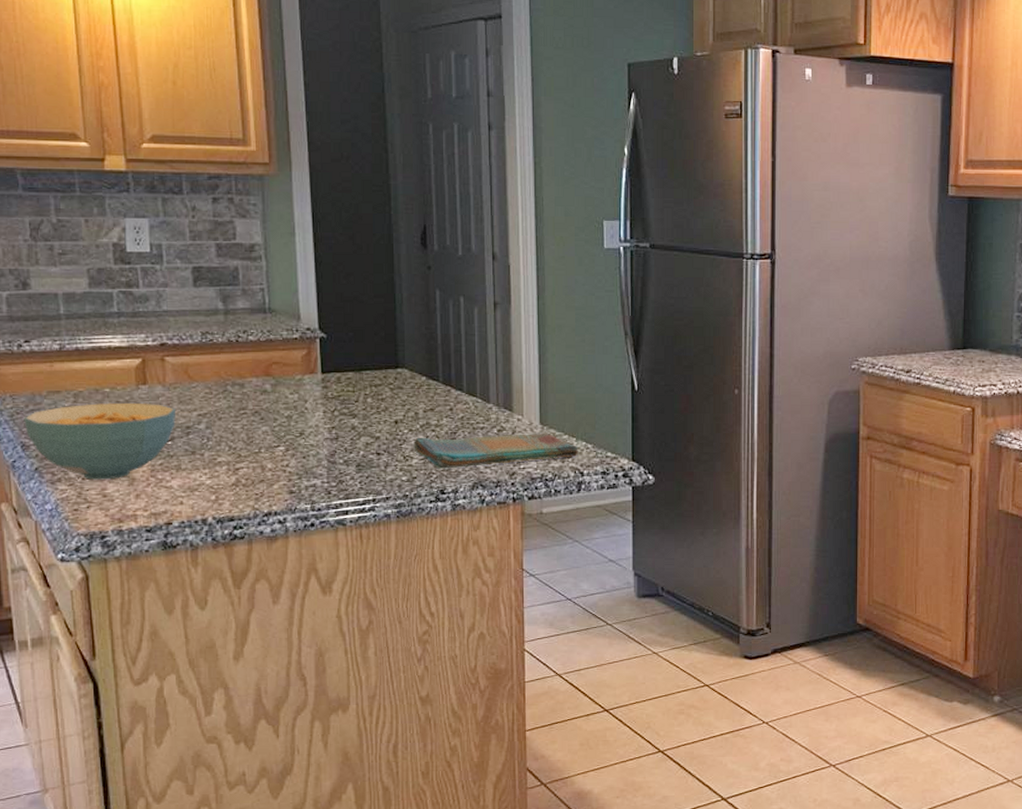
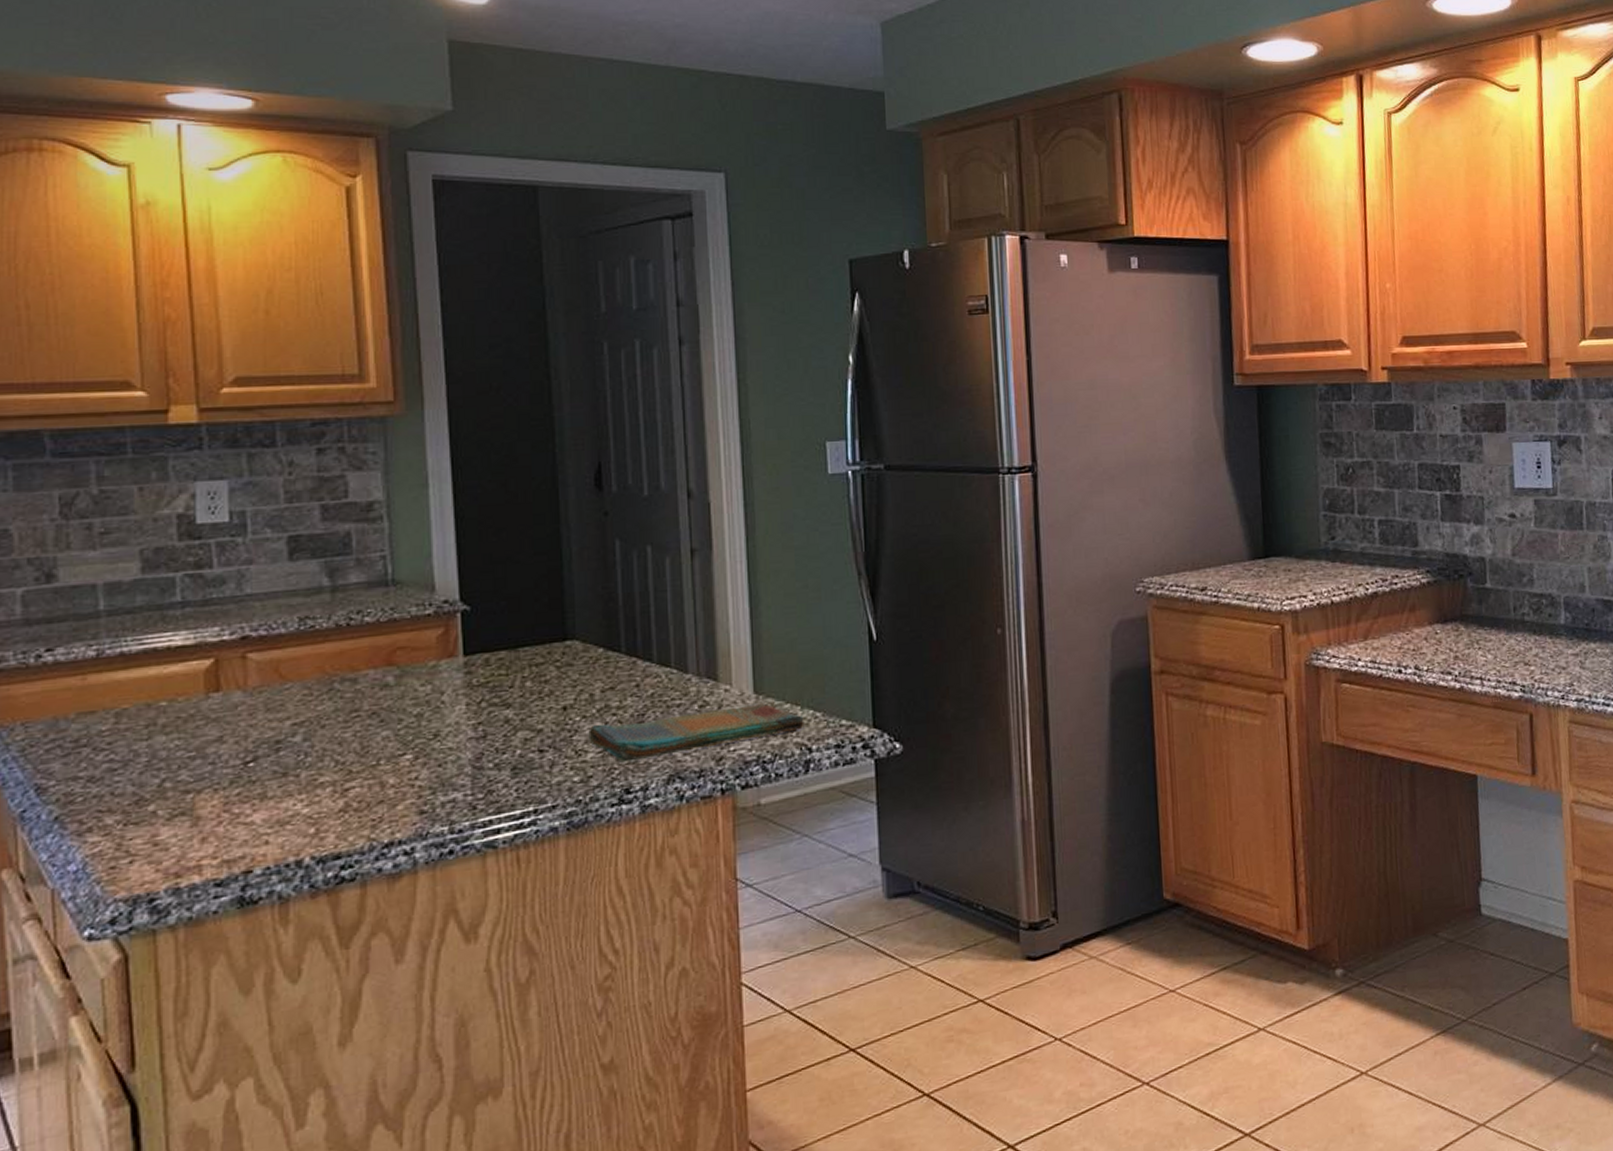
cereal bowl: present [24,402,176,480] -> none [40,715,262,825]

